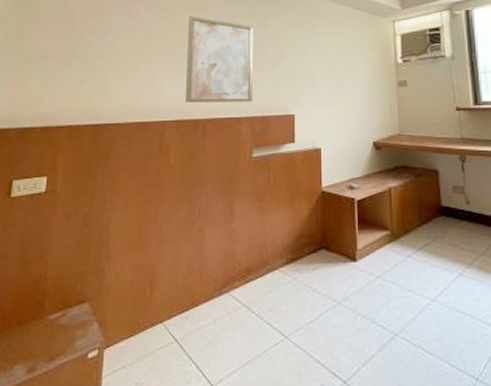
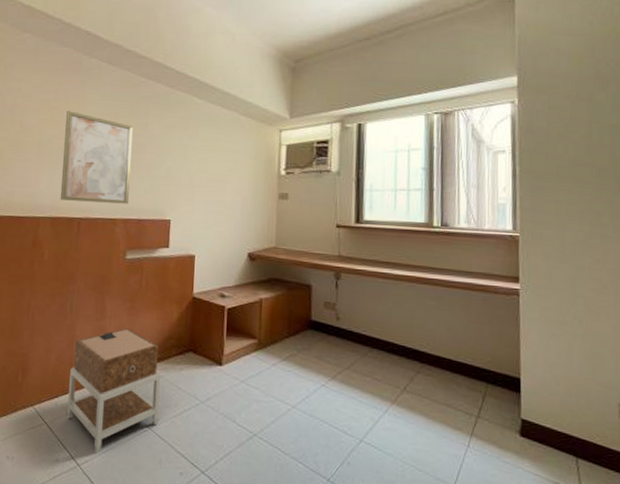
nightstand: none [199,229,294,372] -> present [67,328,161,454]

